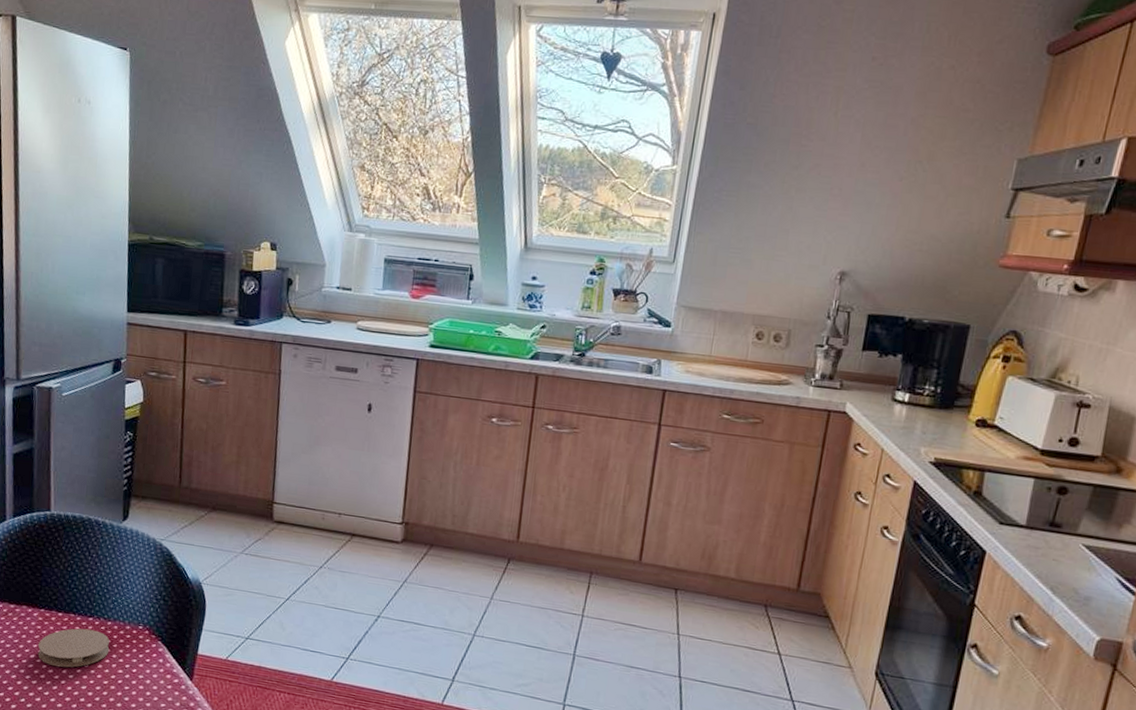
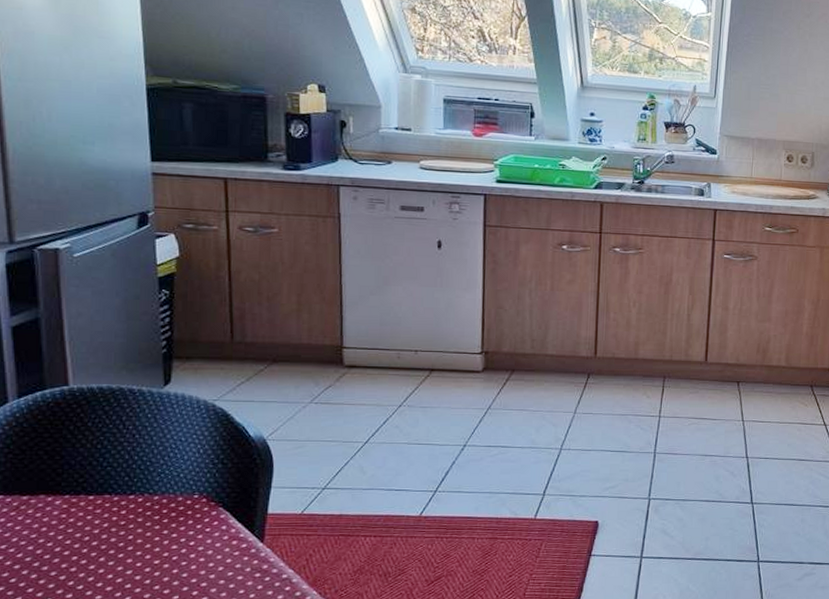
coaster: present [38,628,110,668] -> none [65,508,159,555]

